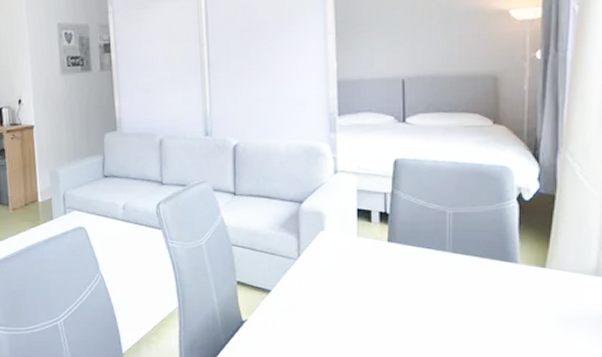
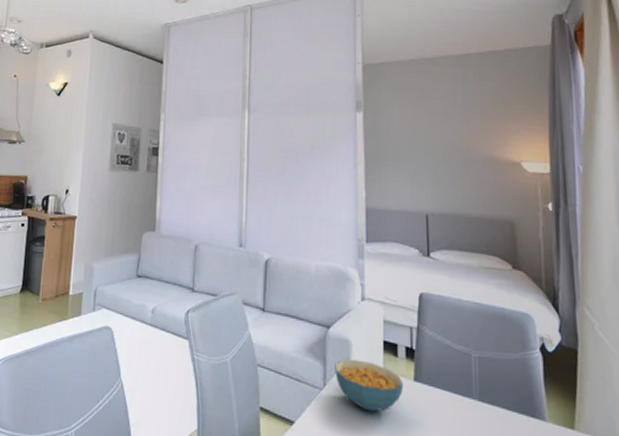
cereal bowl: none [308,229,378,274] -> present [335,359,404,412]

